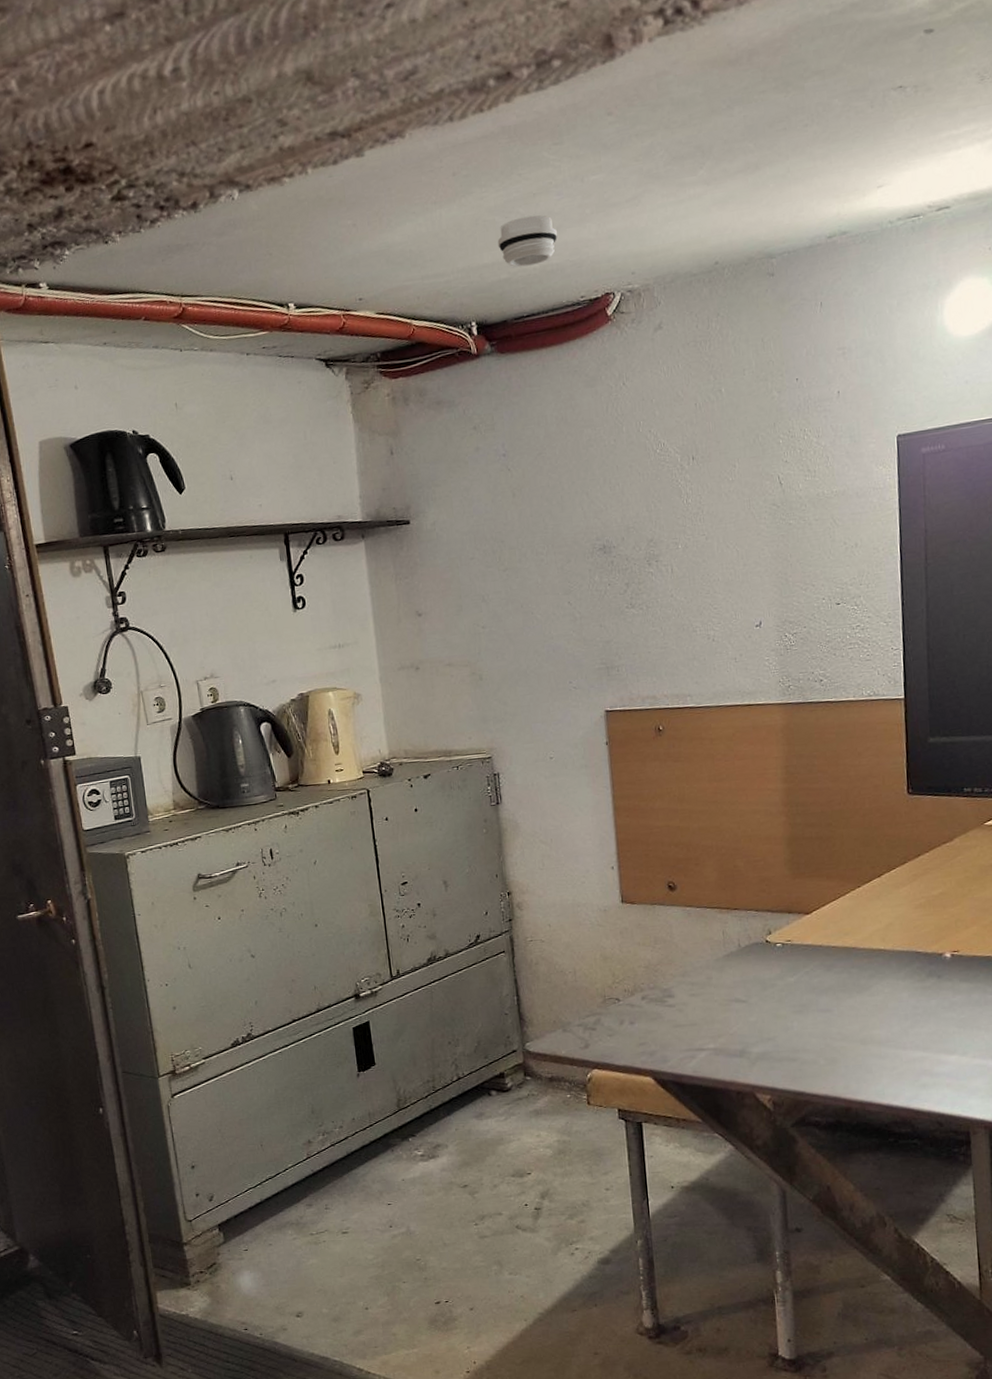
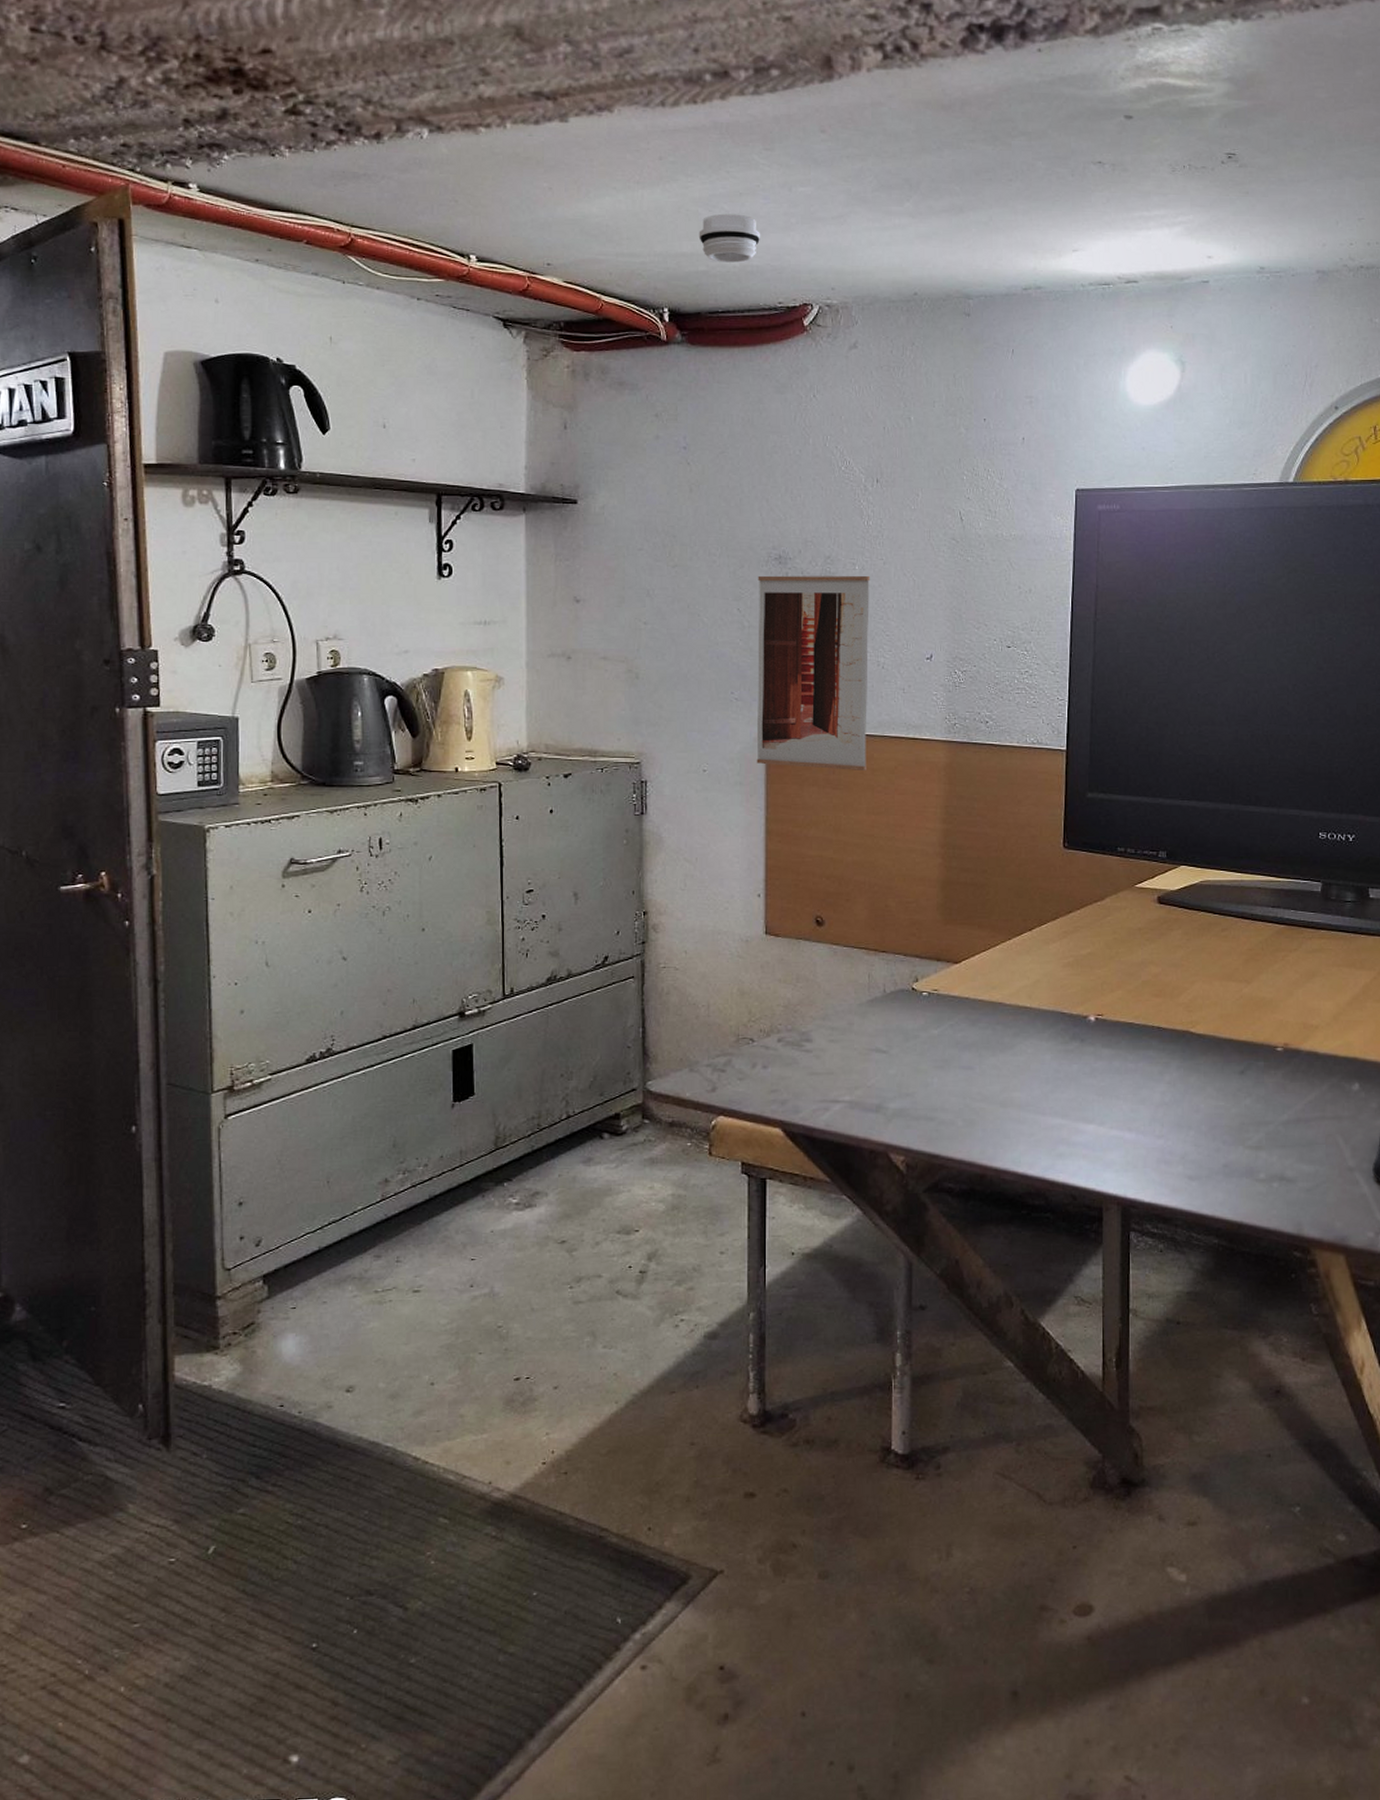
wall art: none [584,552,706,746] -> present [756,575,871,772]

